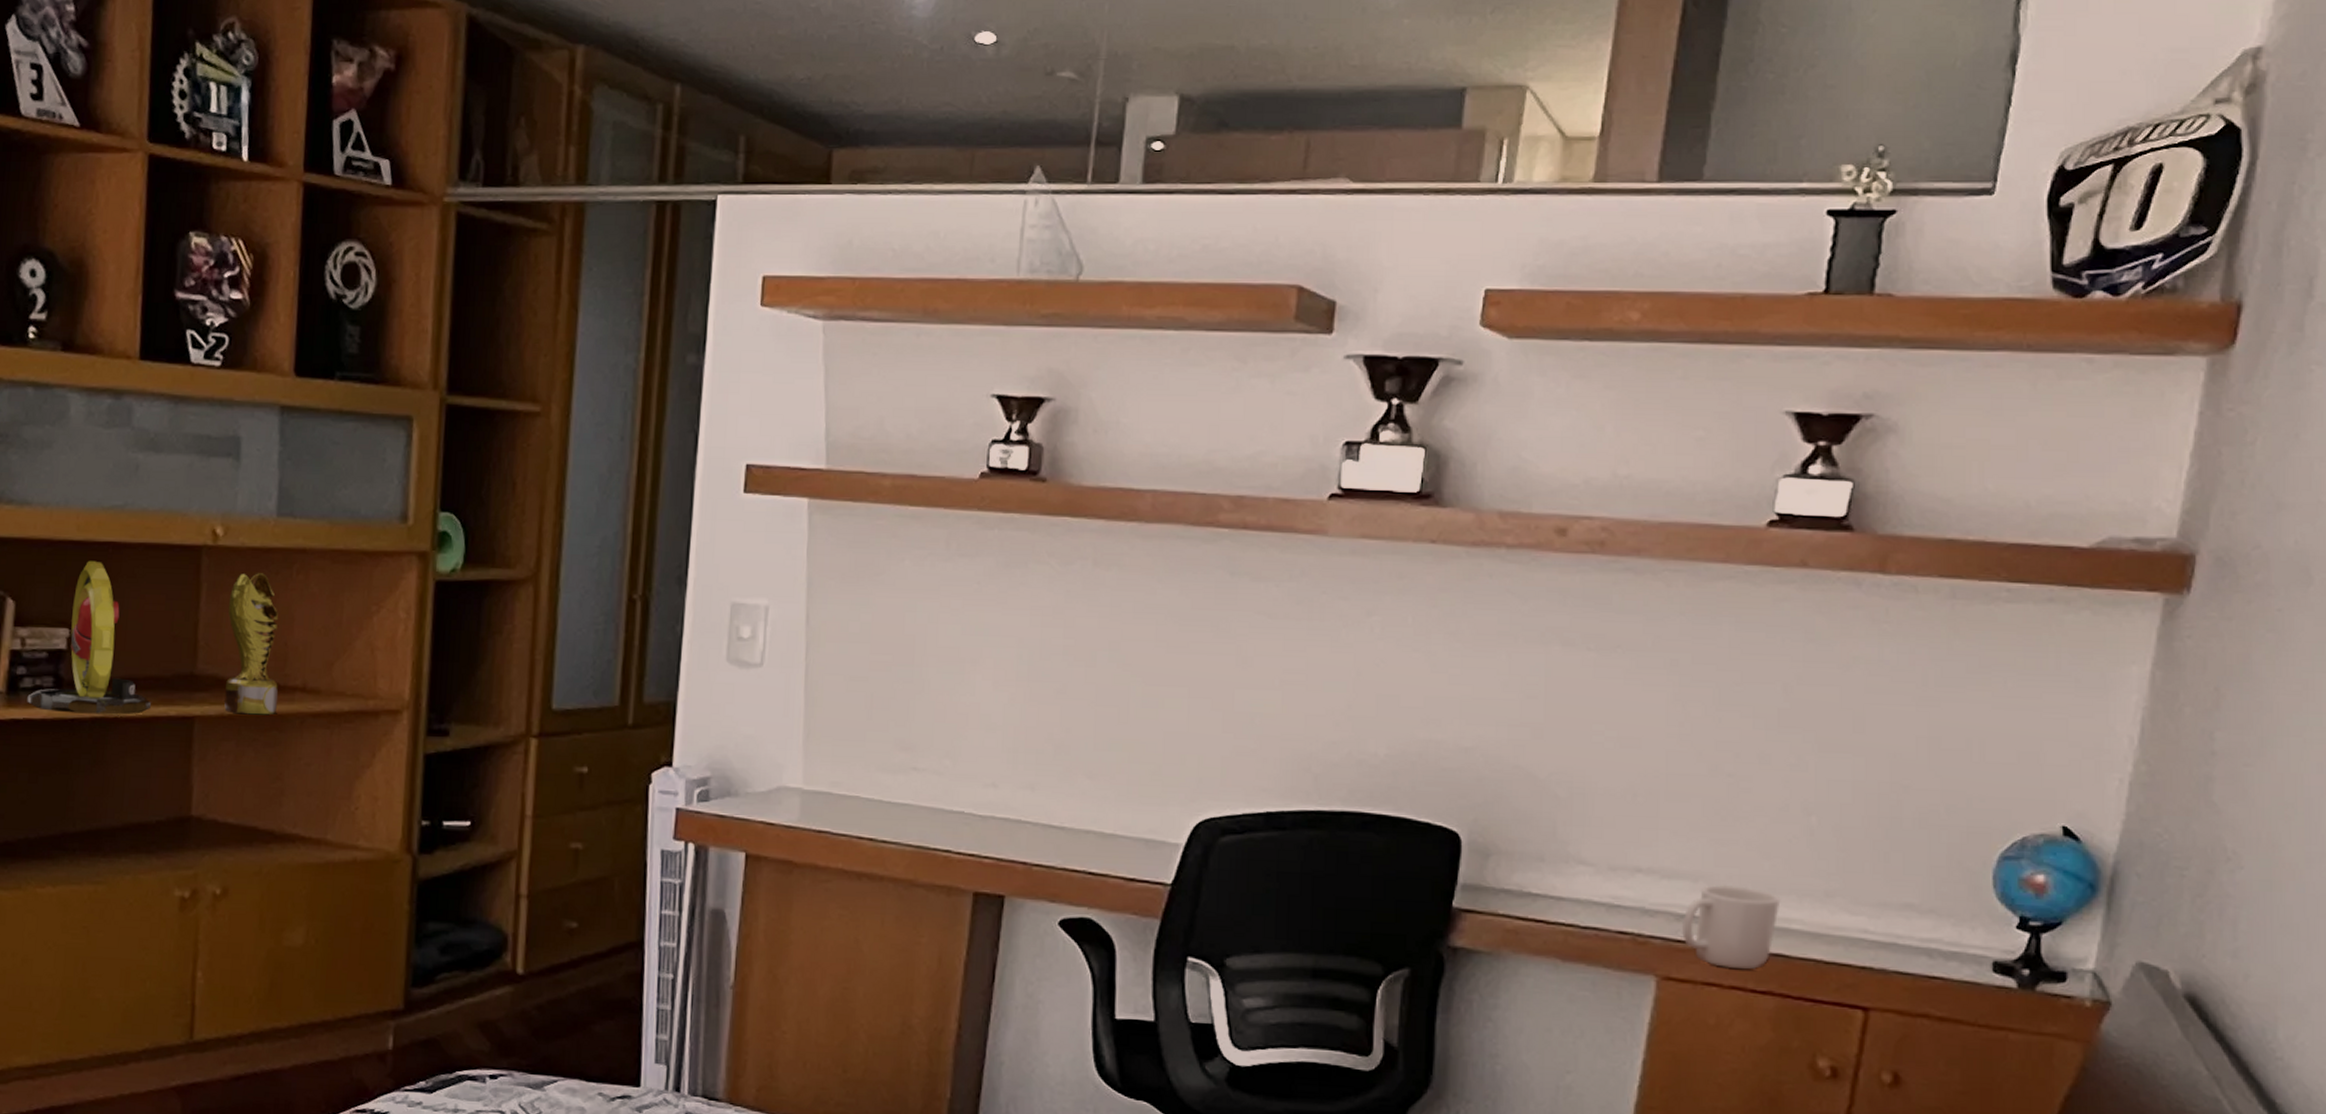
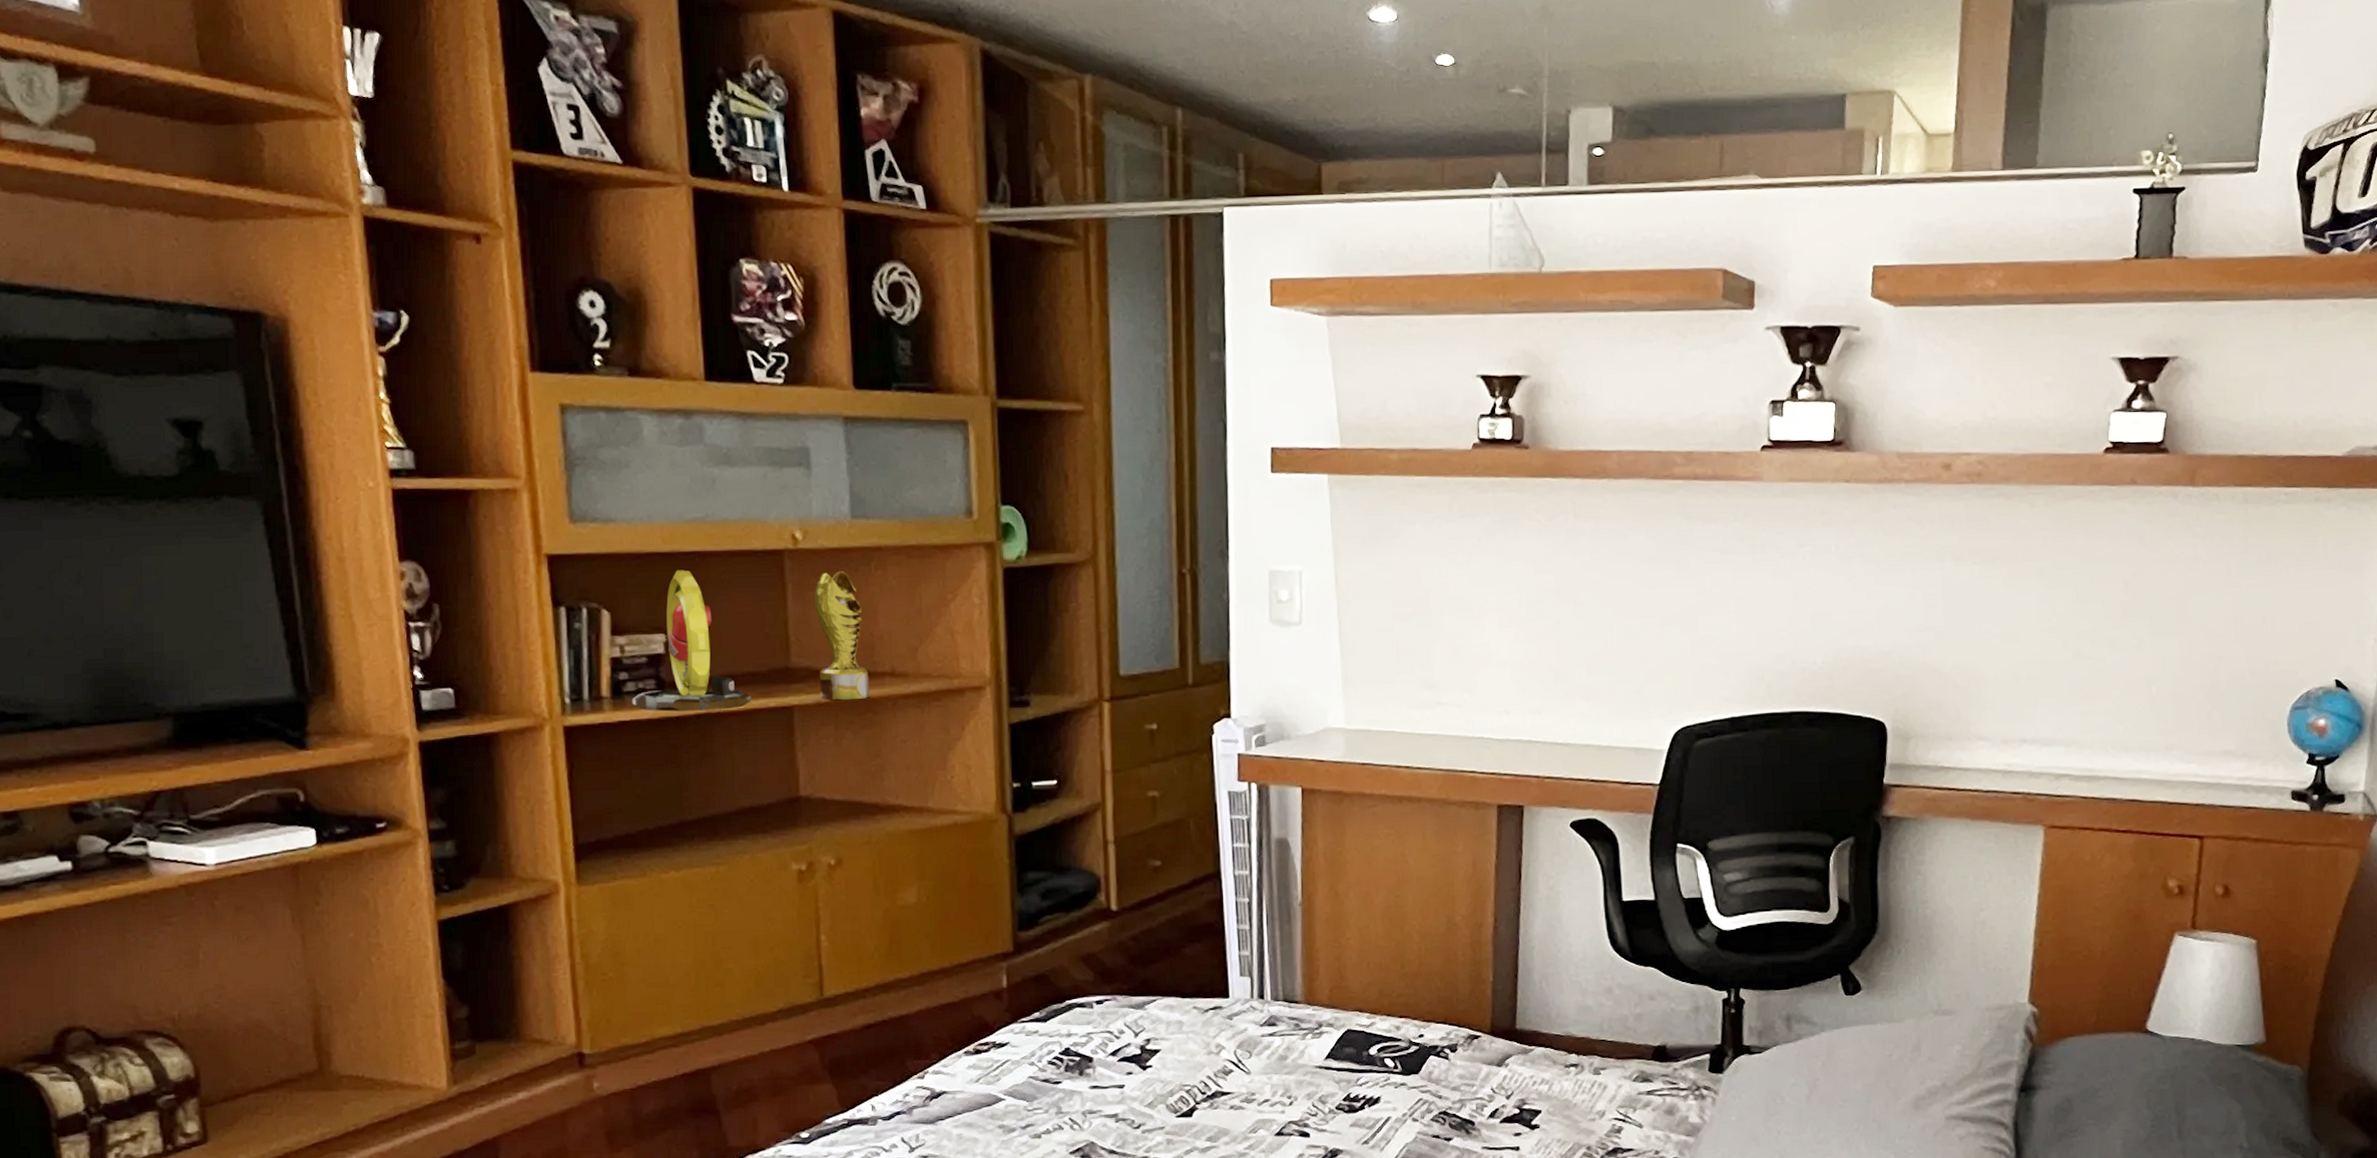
mug: present [1682,884,1781,970] -> none [2060,747,2133,815]

